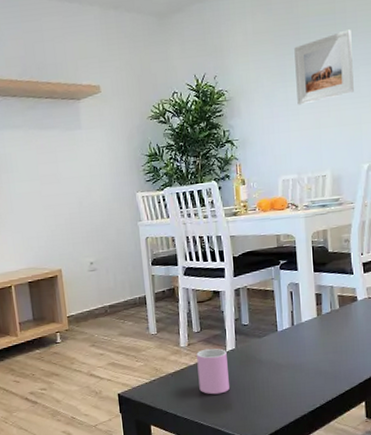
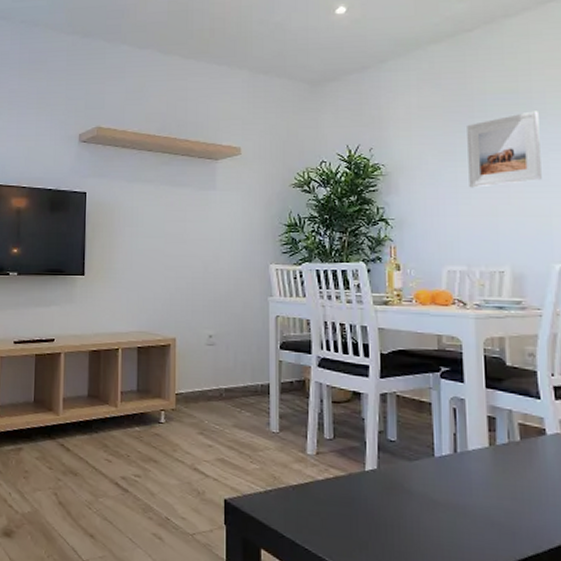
cup: present [196,348,230,395] -> none [326,462,366,526]

